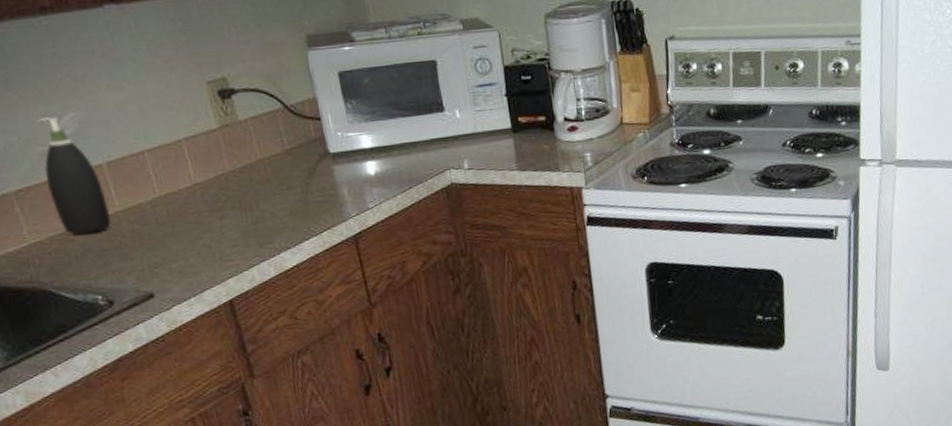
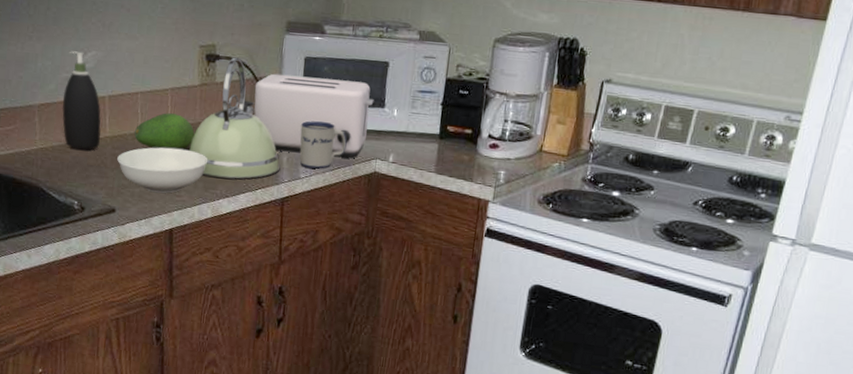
bowl: none [138,205,255,263] -> present [117,147,208,193]
fruit: none [151,167,230,213] -> present [134,113,195,150]
kettle: none [226,87,343,231] -> present [188,57,281,180]
toaster: none [287,87,433,184] -> present [254,73,374,159]
mug: none [354,139,413,196] -> present [299,120,347,170]

